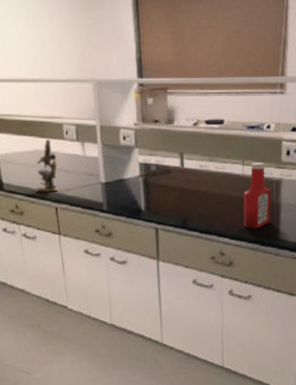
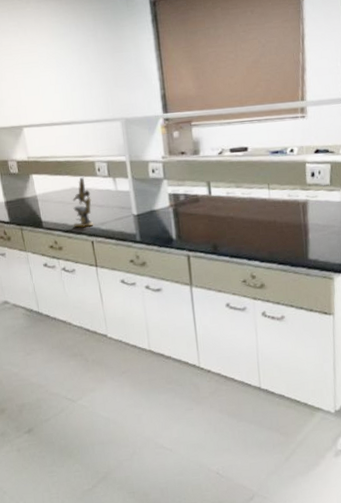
ketchup bottle: present [243,162,271,229] -> none [271,186,299,251]

